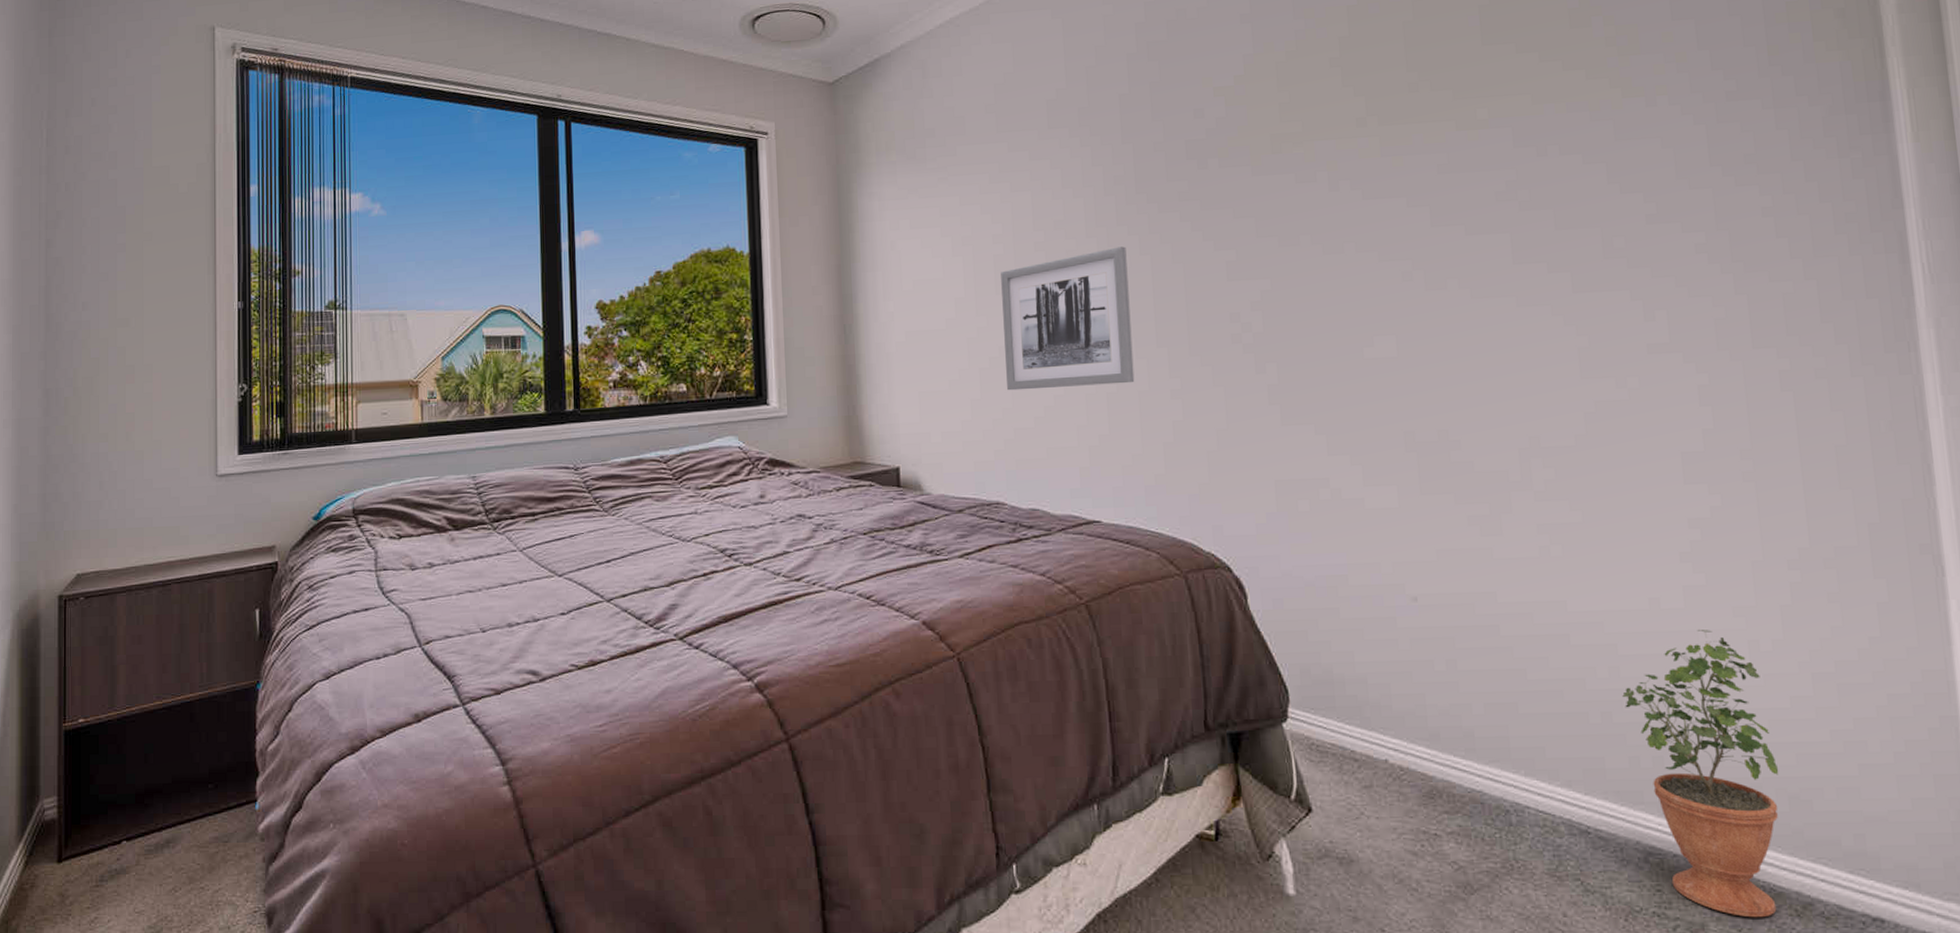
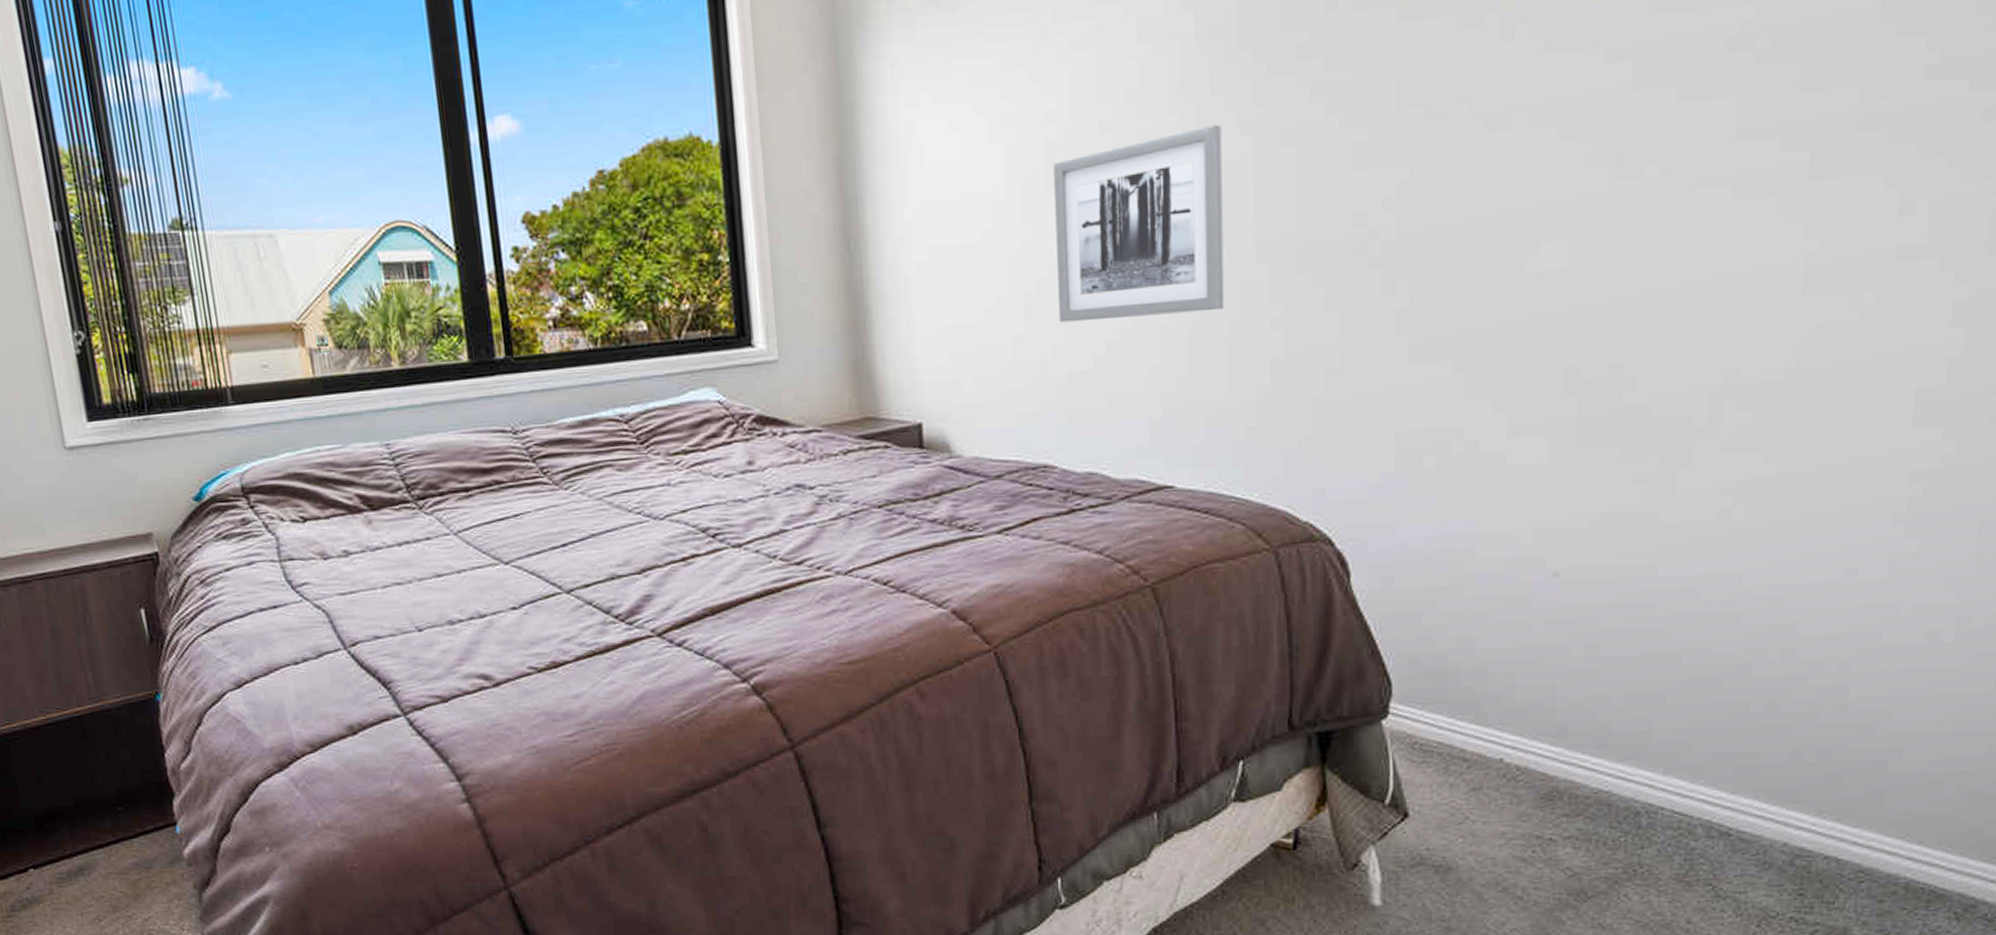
potted plant: present [1622,630,1779,918] -> none [1793,604,1966,922]

